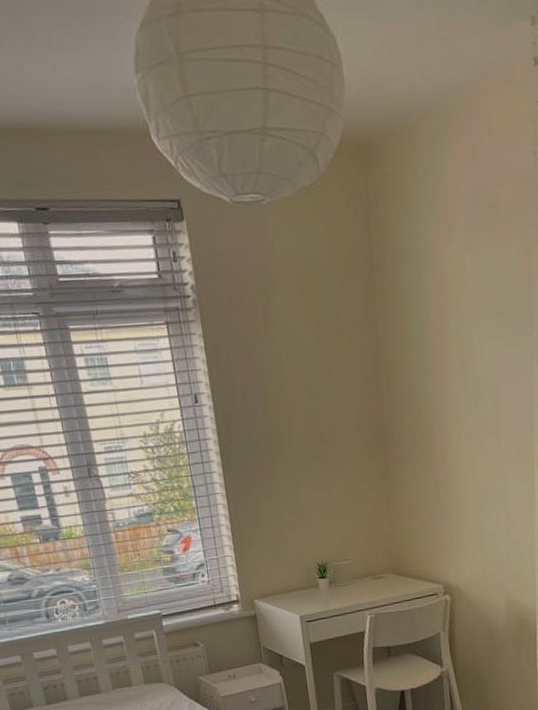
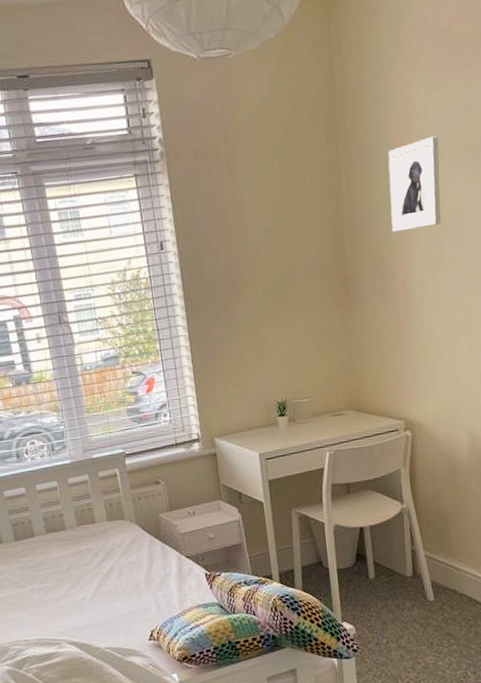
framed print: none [426,298,478,395] -> present [388,135,441,232]

